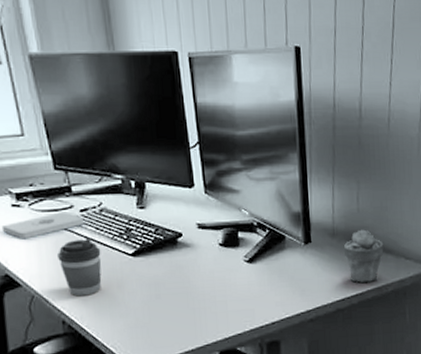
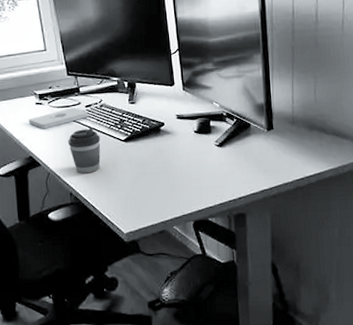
potted succulent: present [343,229,384,283] -> none [302,117,340,164]

